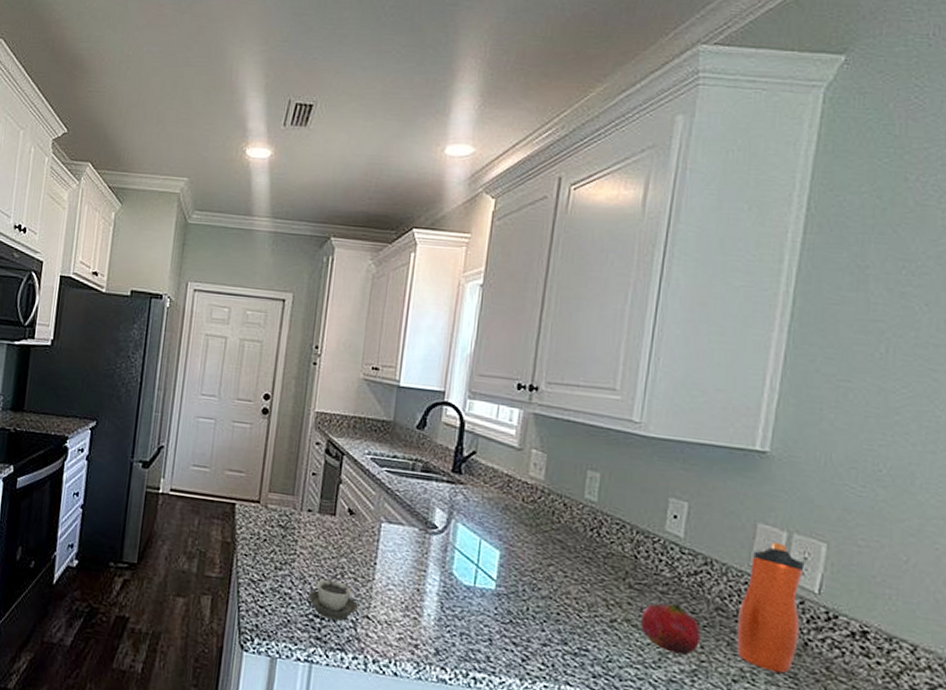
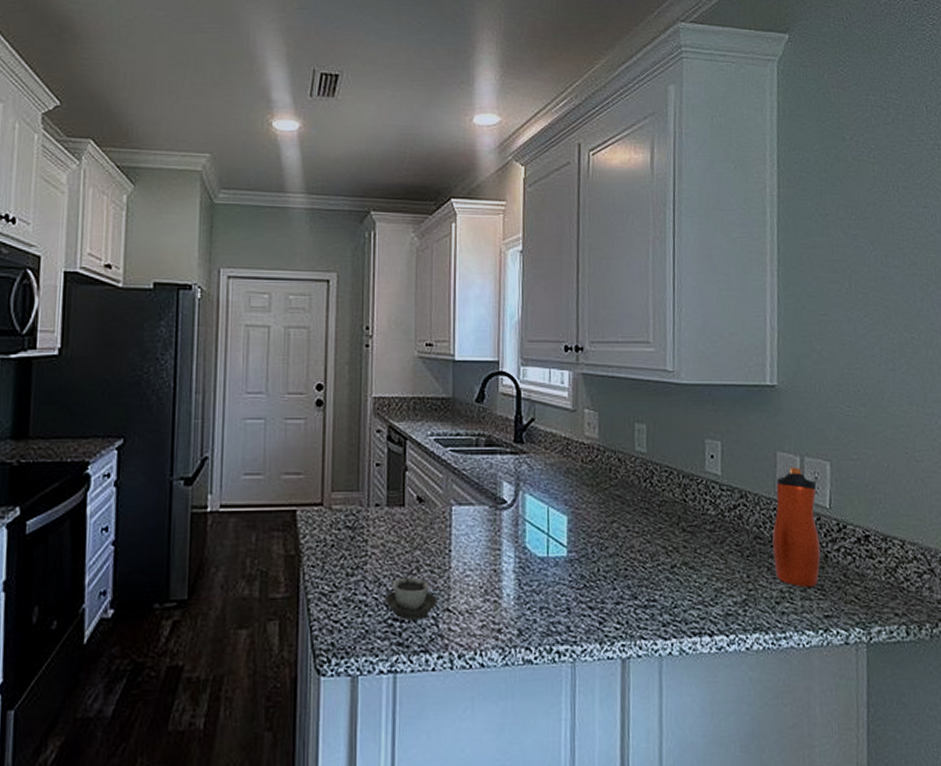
fruit: present [640,603,701,655] -> none [695,540,746,587]

